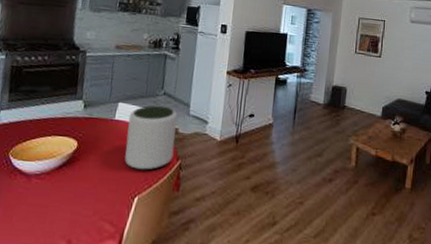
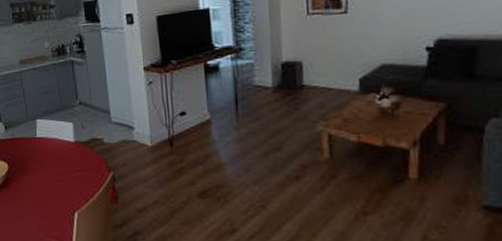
plant pot: present [124,105,178,170] -> none [49,116,104,185]

